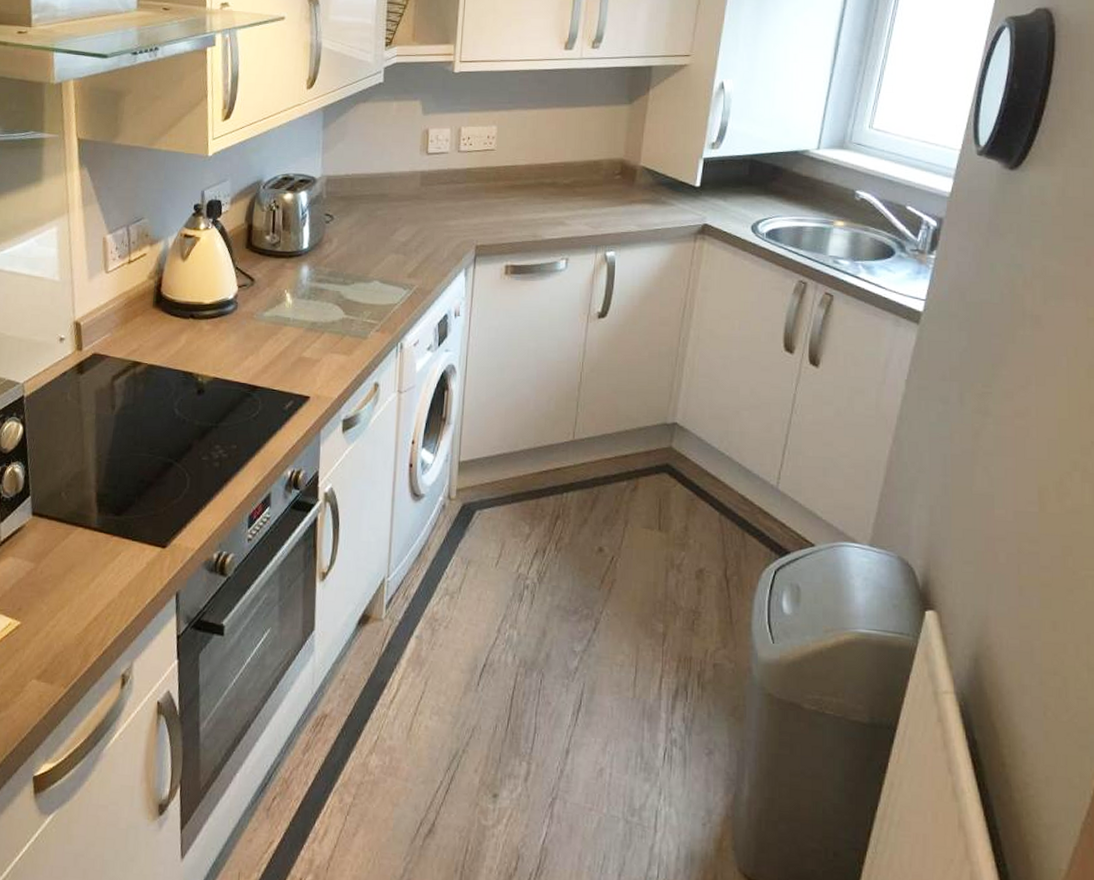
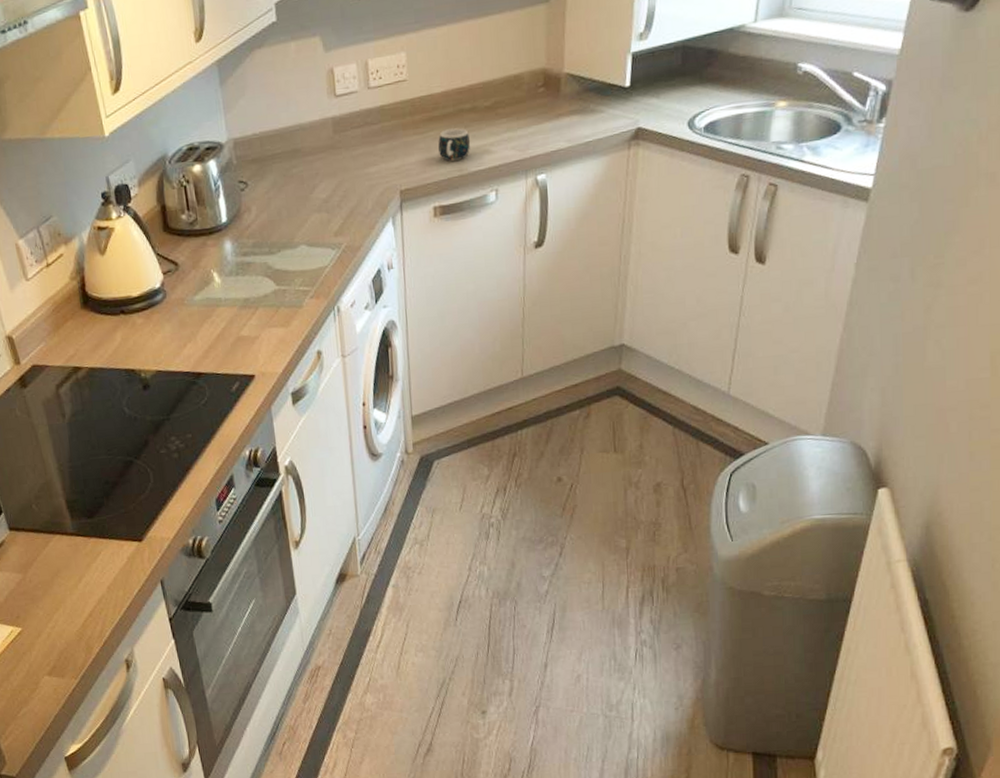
mug: none [517,198,548,227] -> present [438,128,471,161]

